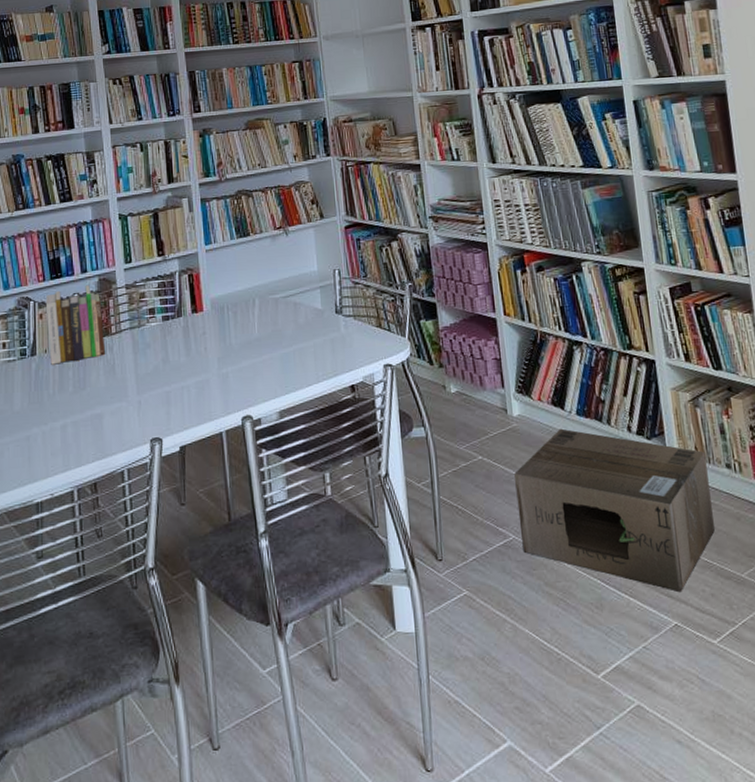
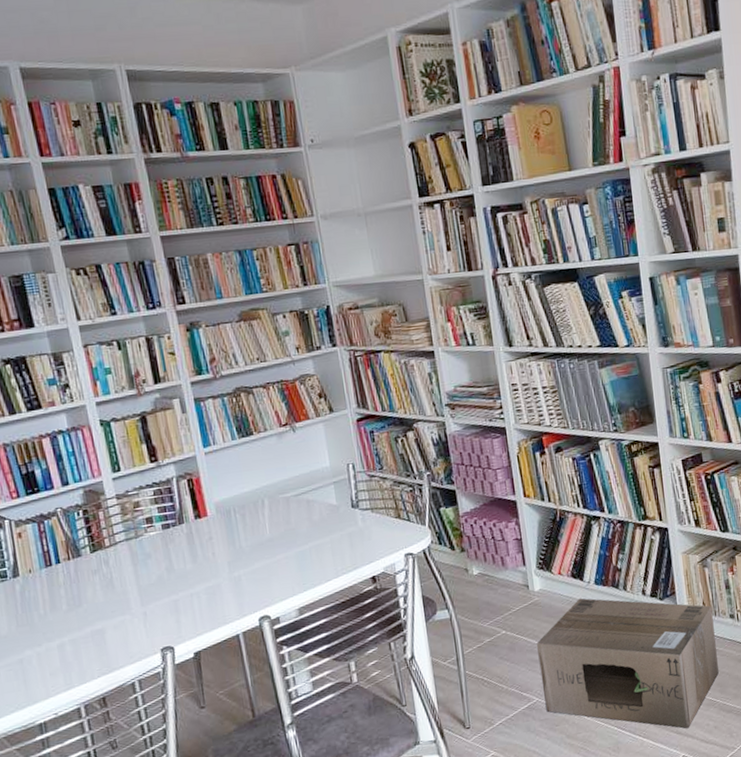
books: present [45,284,105,365] -> none [23,497,100,585]

